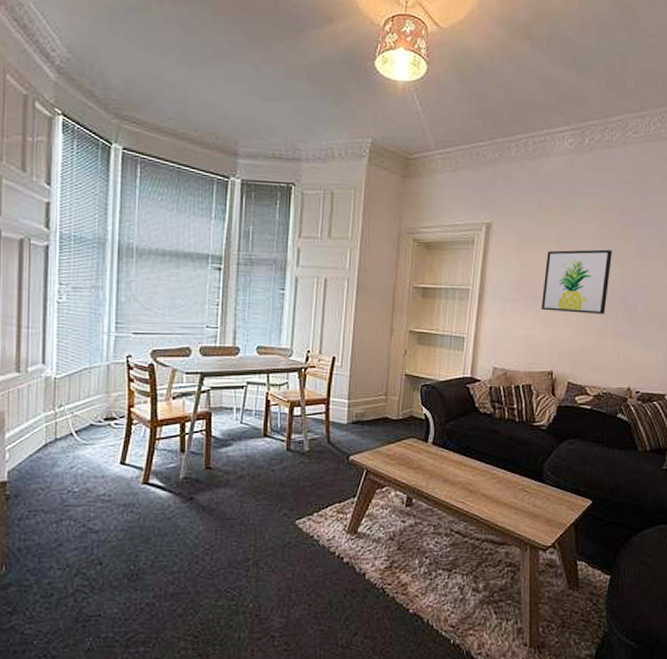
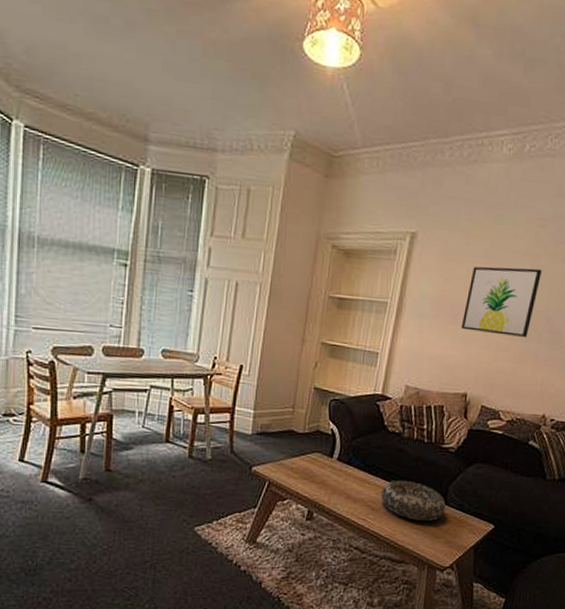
decorative bowl: none [478,460,542,500] -> present [381,480,446,521]

